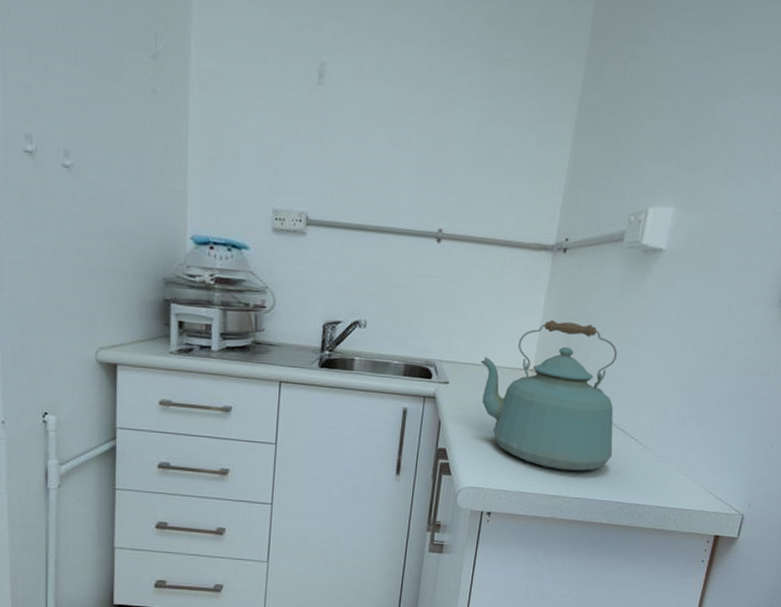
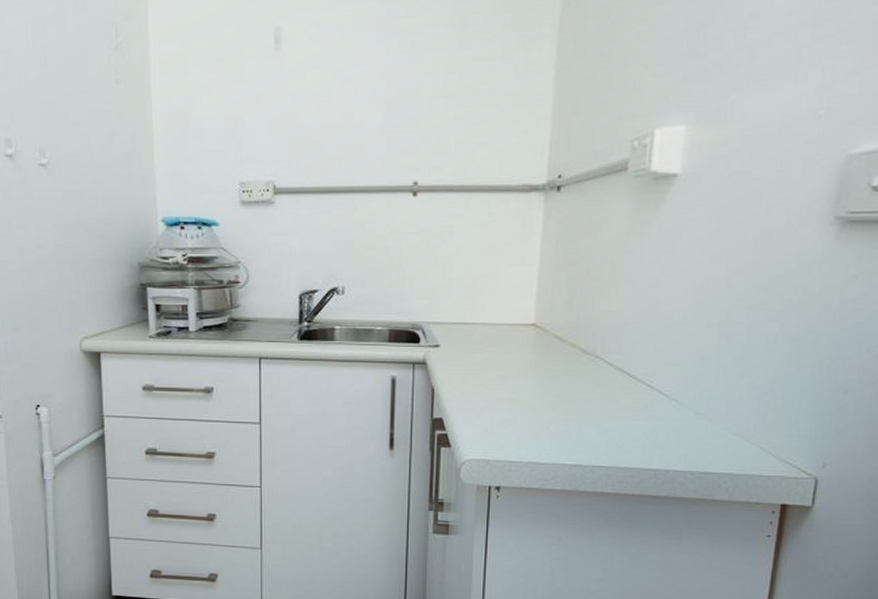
kettle: present [480,320,617,471] -> none [473,267,640,436]

